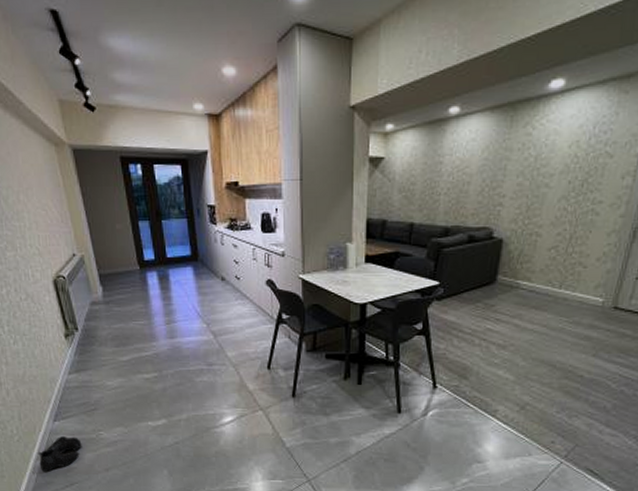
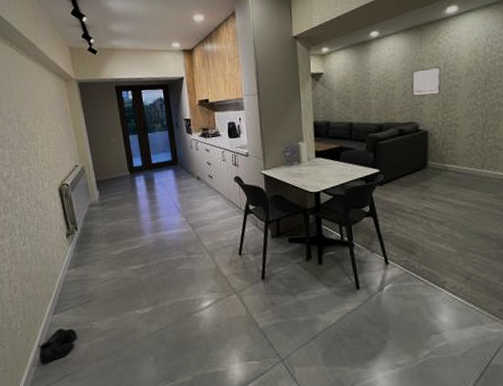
wall art: none [490,159,531,195] -> present [411,67,441,96]

